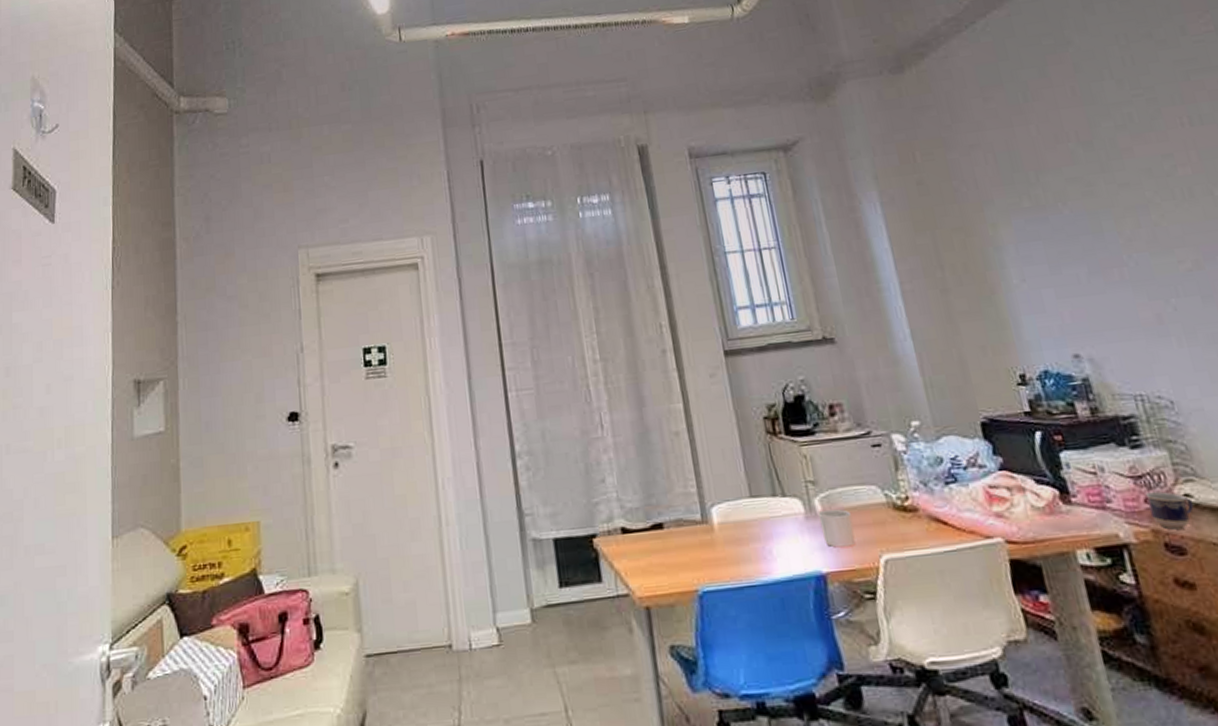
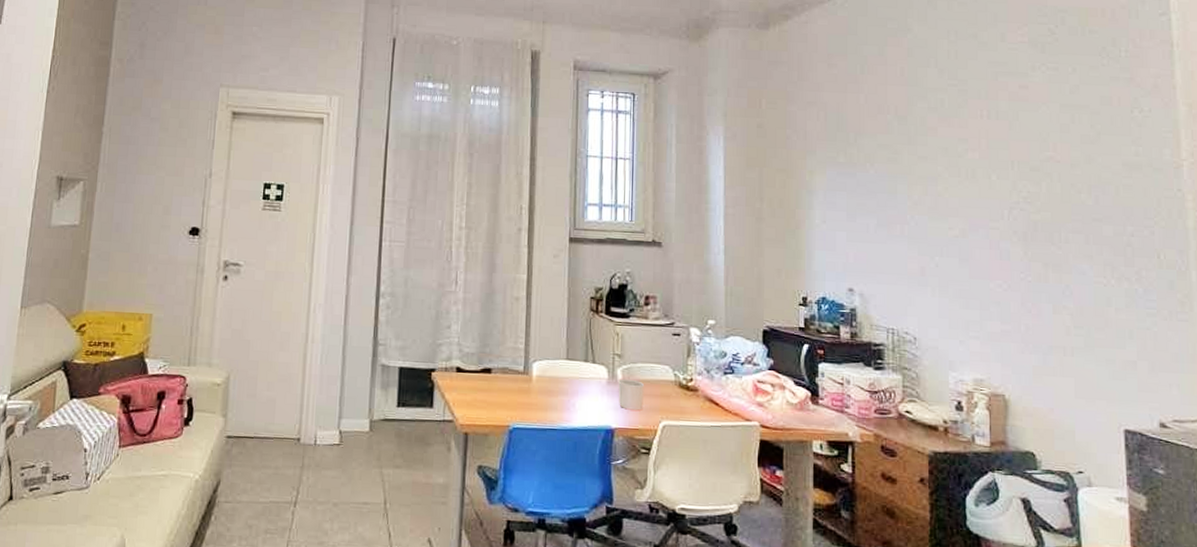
cup: present [1145,491,1194,530] -> none [876,405,911,437]

